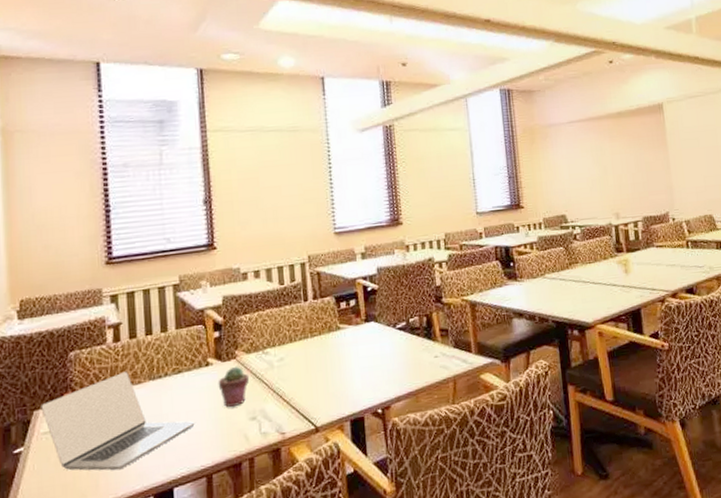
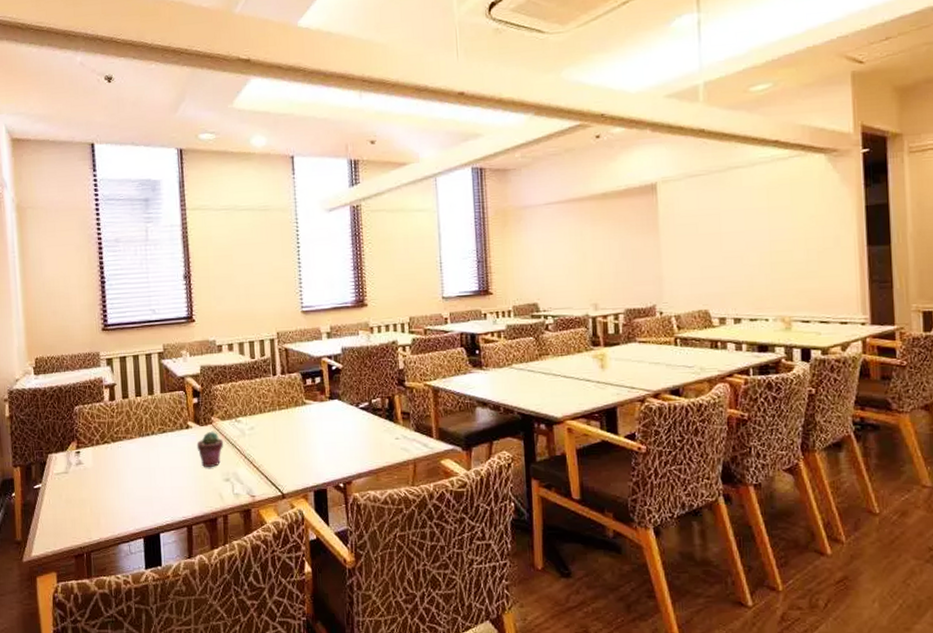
laptop: present [41,371,195,471] -> none [54,427,177,512]

